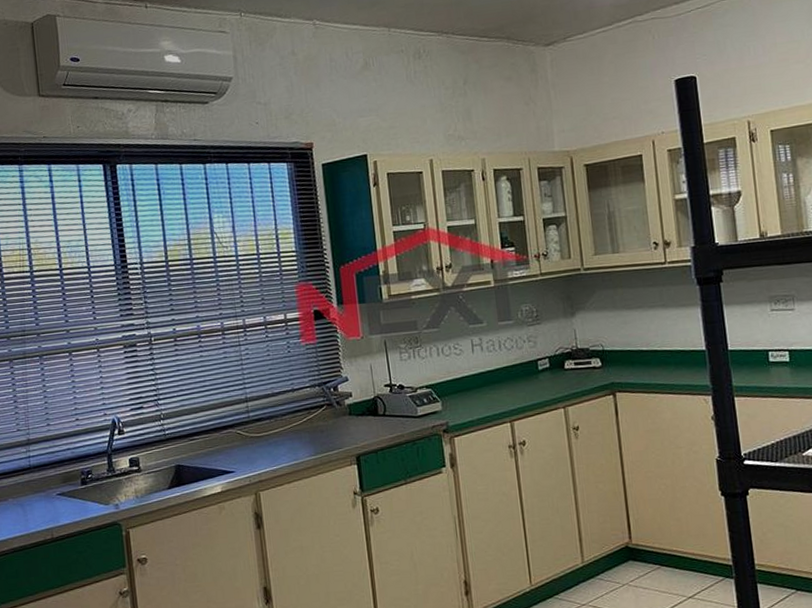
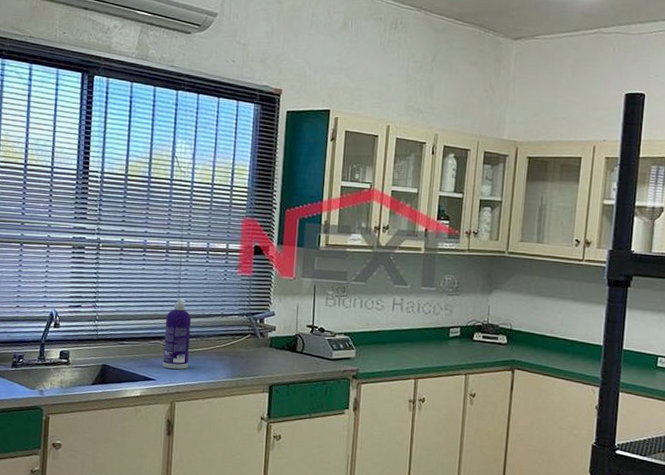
spray bottle: none [234,380,266,457] -> present [163,298,191,369]

